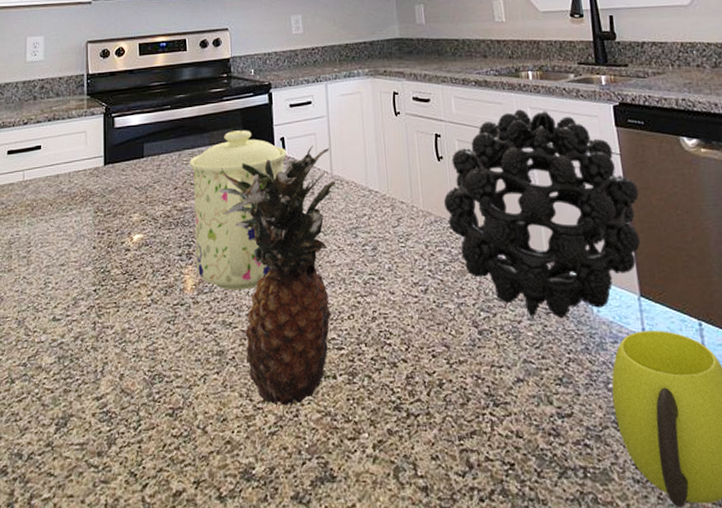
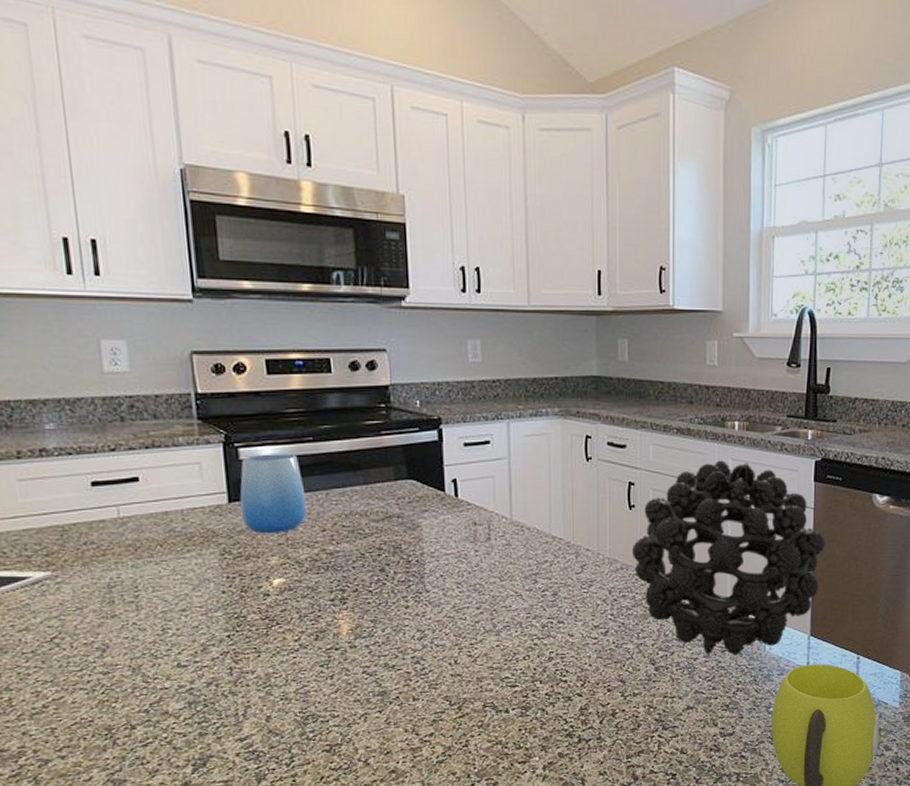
cup: none [113,121,163,192] -> present [240,454,307,533]
mug: present [189,130,287,291] -> none [340,469,460,635]
fruit: present [218,145,336,406] -> none [377,488,515,738]

